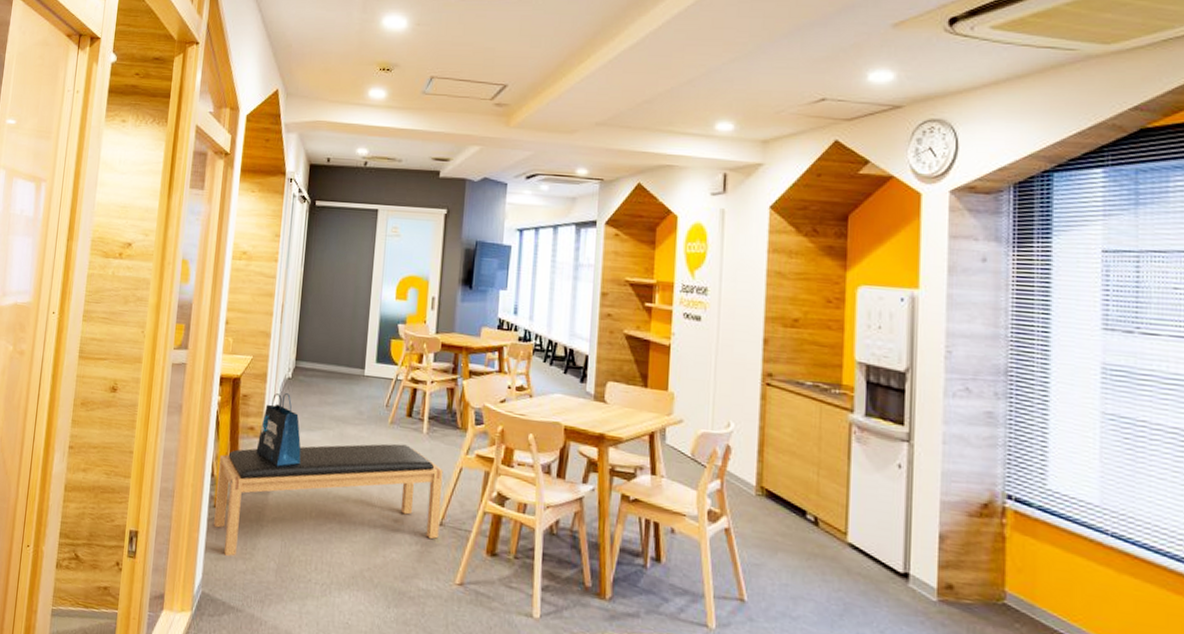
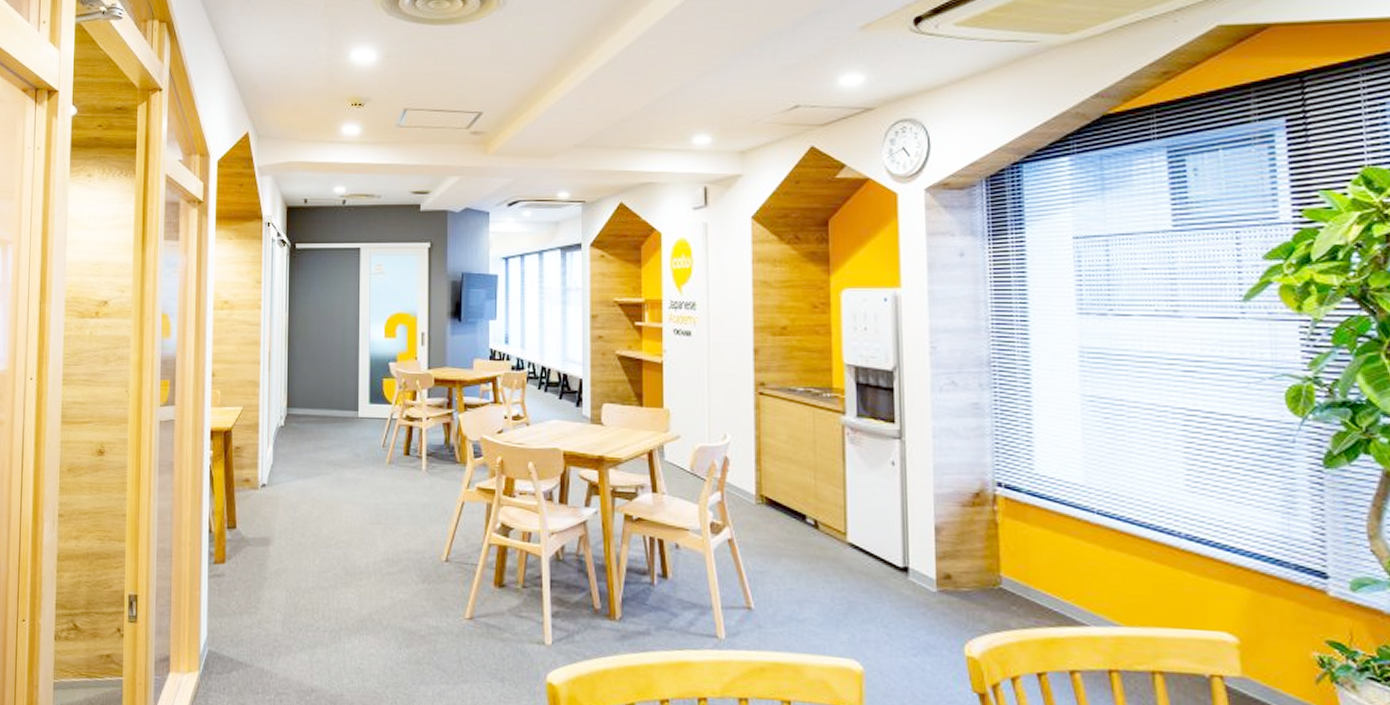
bench: present [214,443,443,556] -> none [215,483,445,612]
tote bag: present [256,393,301,467] -> none [253,442,299,517]

